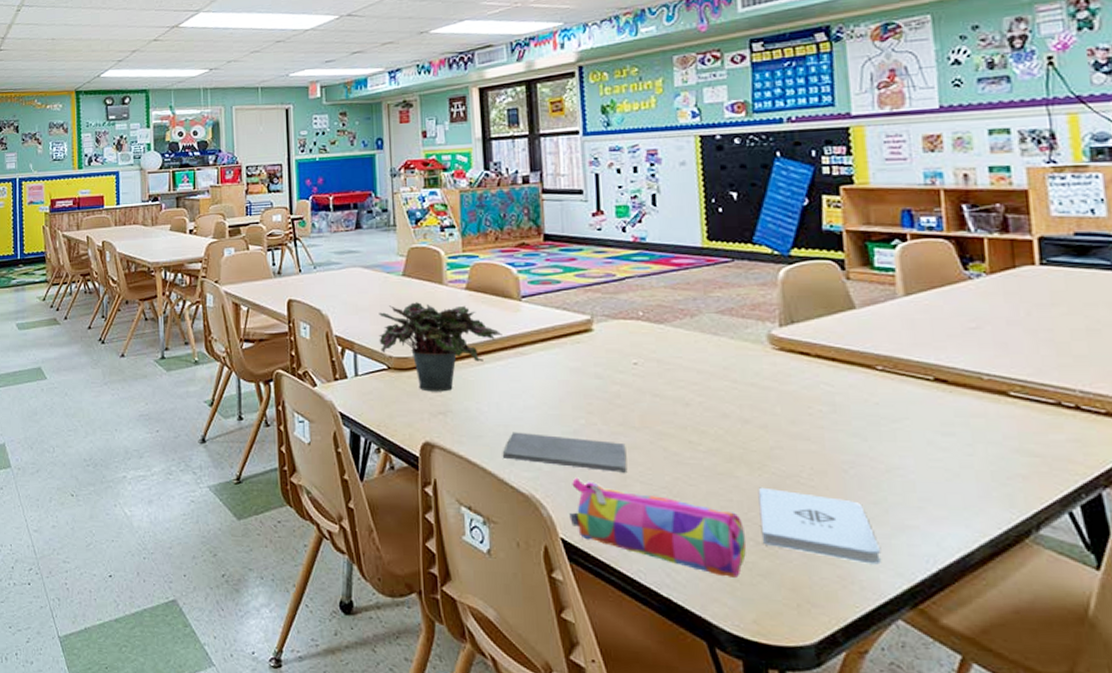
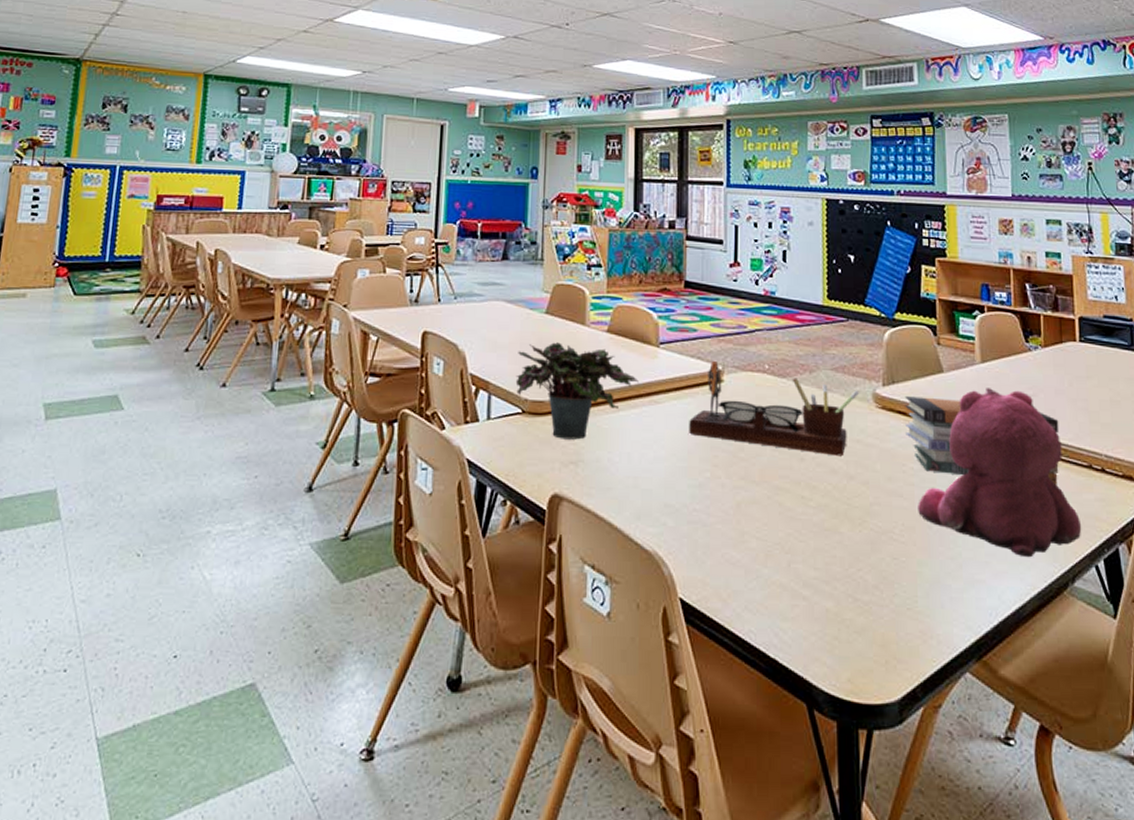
notepad: present [502,432,627,473] -> none [629,484,746,528]
desk organizer: none [558,310,752,401] -> present [689,360,860,457]
pencil case: present [569,477,747,578] -> none [689,533,846,635]
notepad: present [758,487,881,565] -> none [858,543,954,619]
book stack: none [807,336,1015,425] -> present [904,396,1060,485]
teddy bear: none [829,322,1049,503] -> present [918,388,1082,558]

